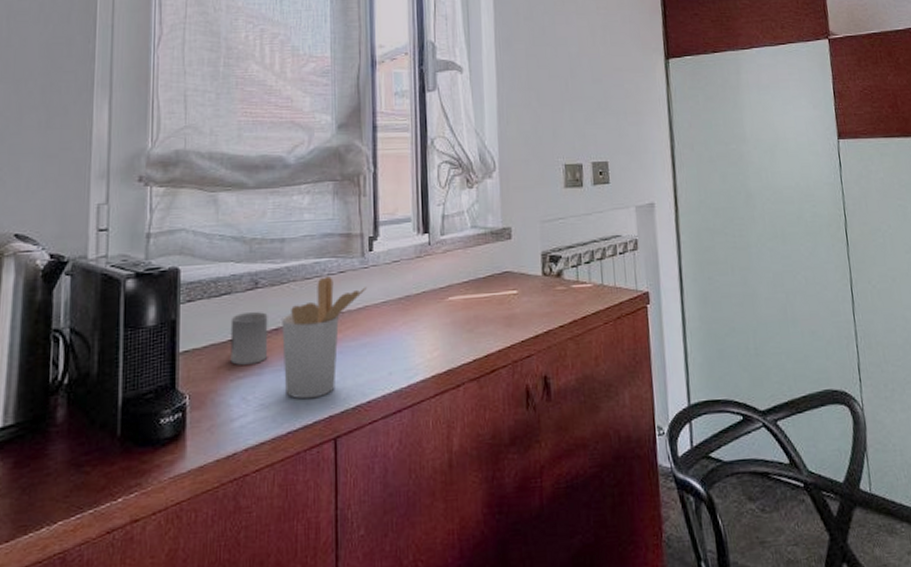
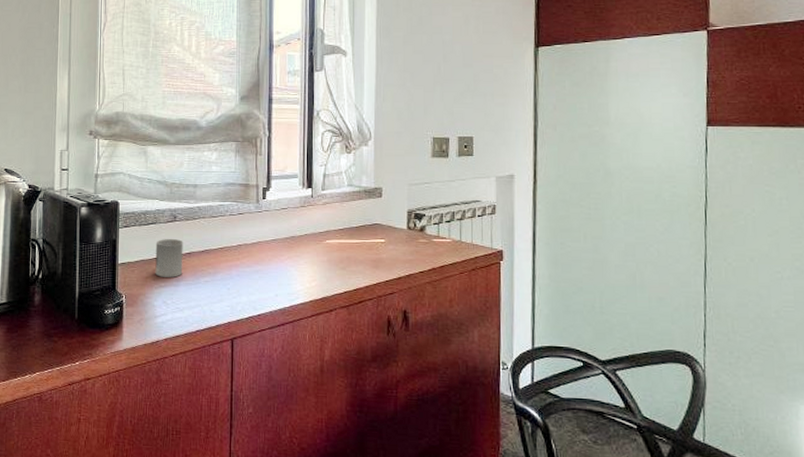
utensil holder: present [282,277,367,399] -> none [194,217,260,308]

